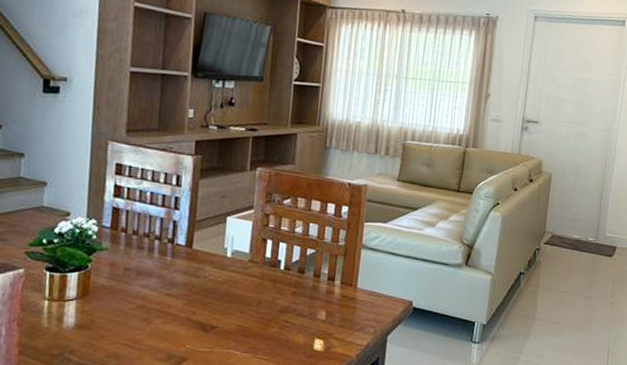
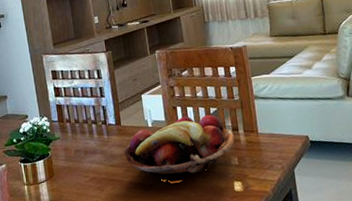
fruit basket: none [187,252,328,321] -> present [123,114,234,179]

